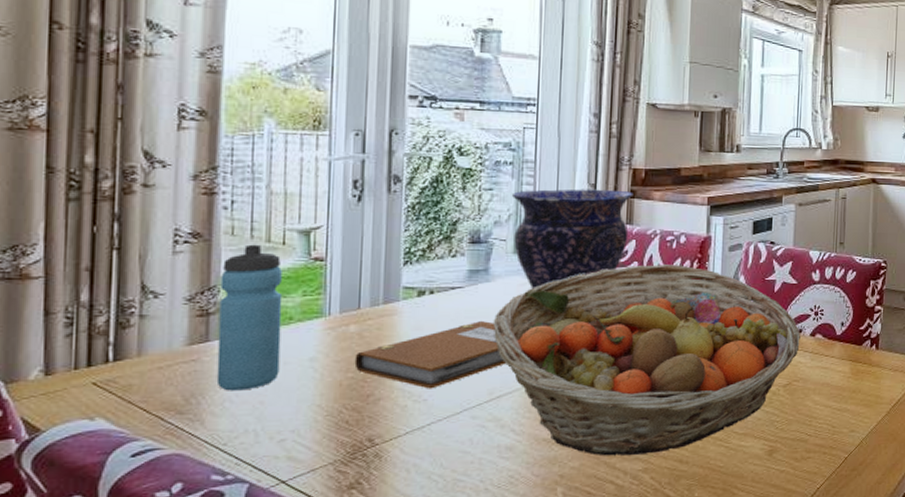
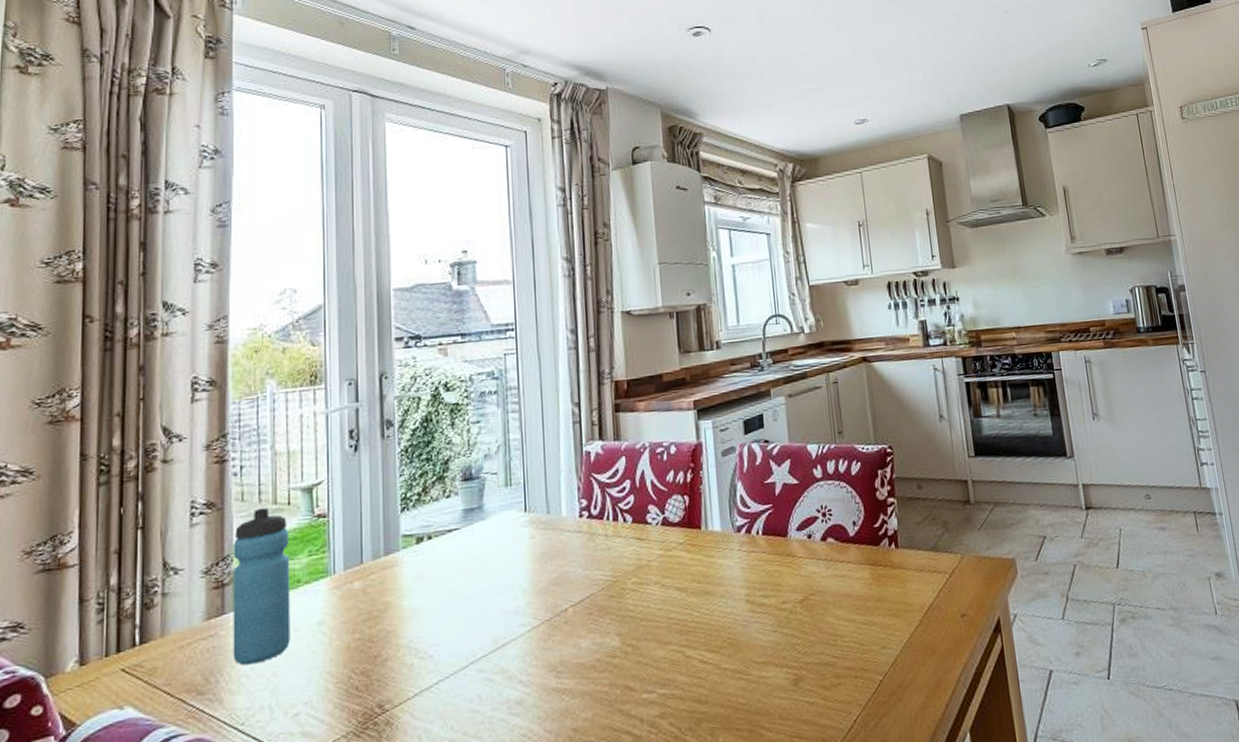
notebook: present [354,321,507,389] -> none [360,562,509,644]
fruit basket: present [493,265,800,456] -> none [491,477,811,703]
vase: present [512,189,633,293] -> none [500,405,618,523]

